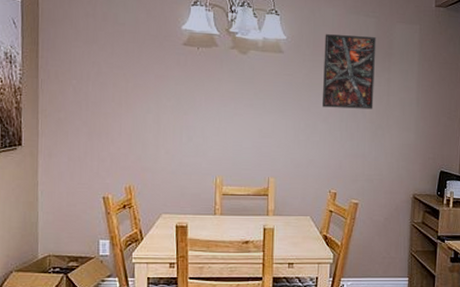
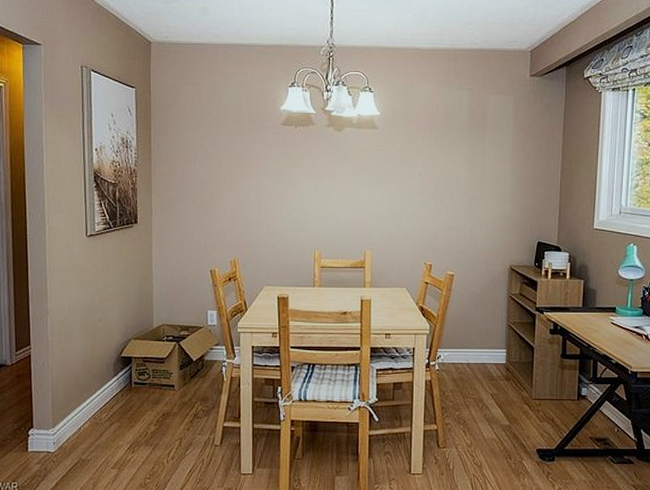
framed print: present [323,34,377,110] -> none [417,109,470,182]

